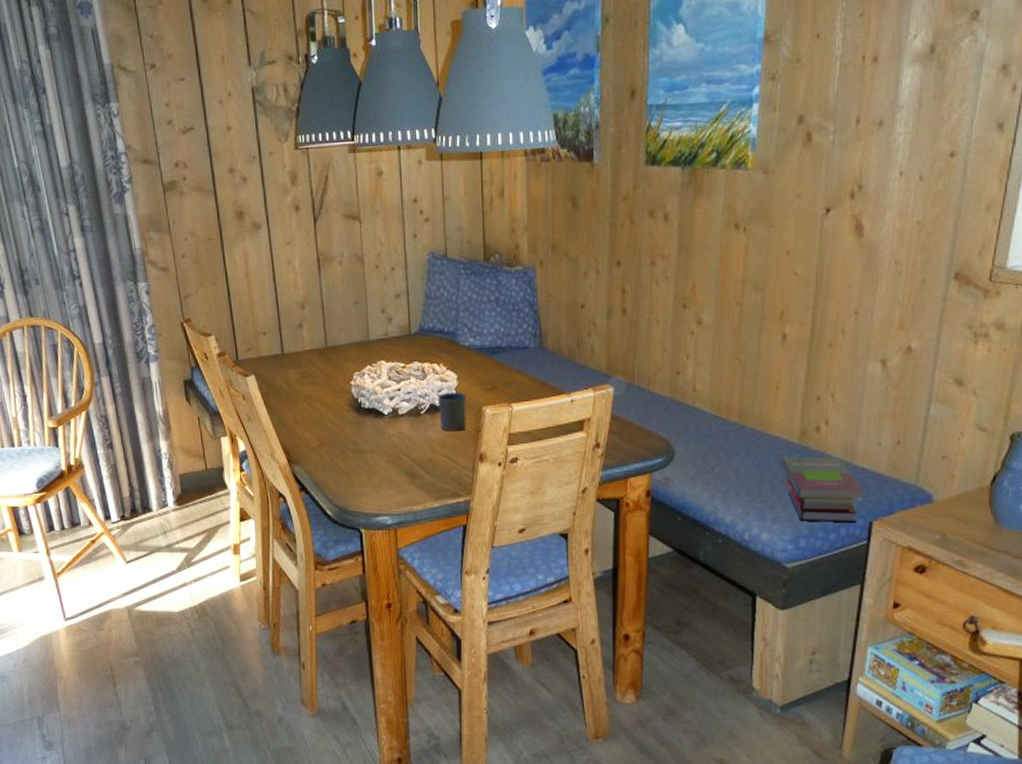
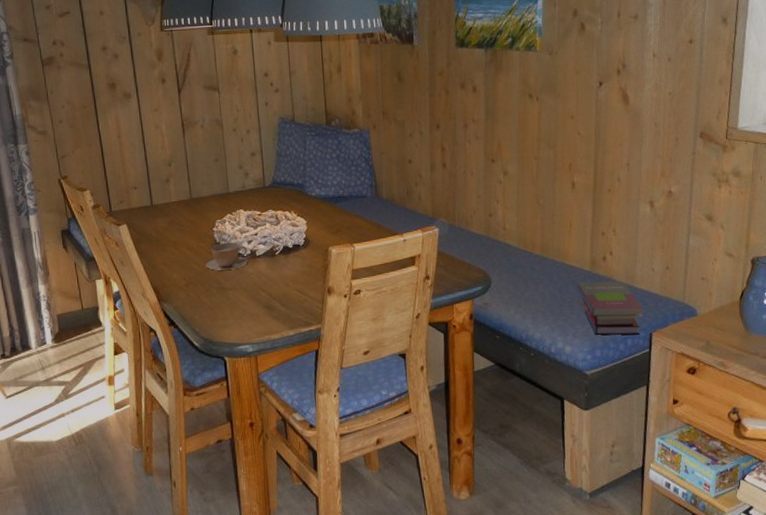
teacup: none [341,399,389,430] -> present [206,242,248,270]
mug: present [437,392,466,432] -> none [290,235,316,270]

